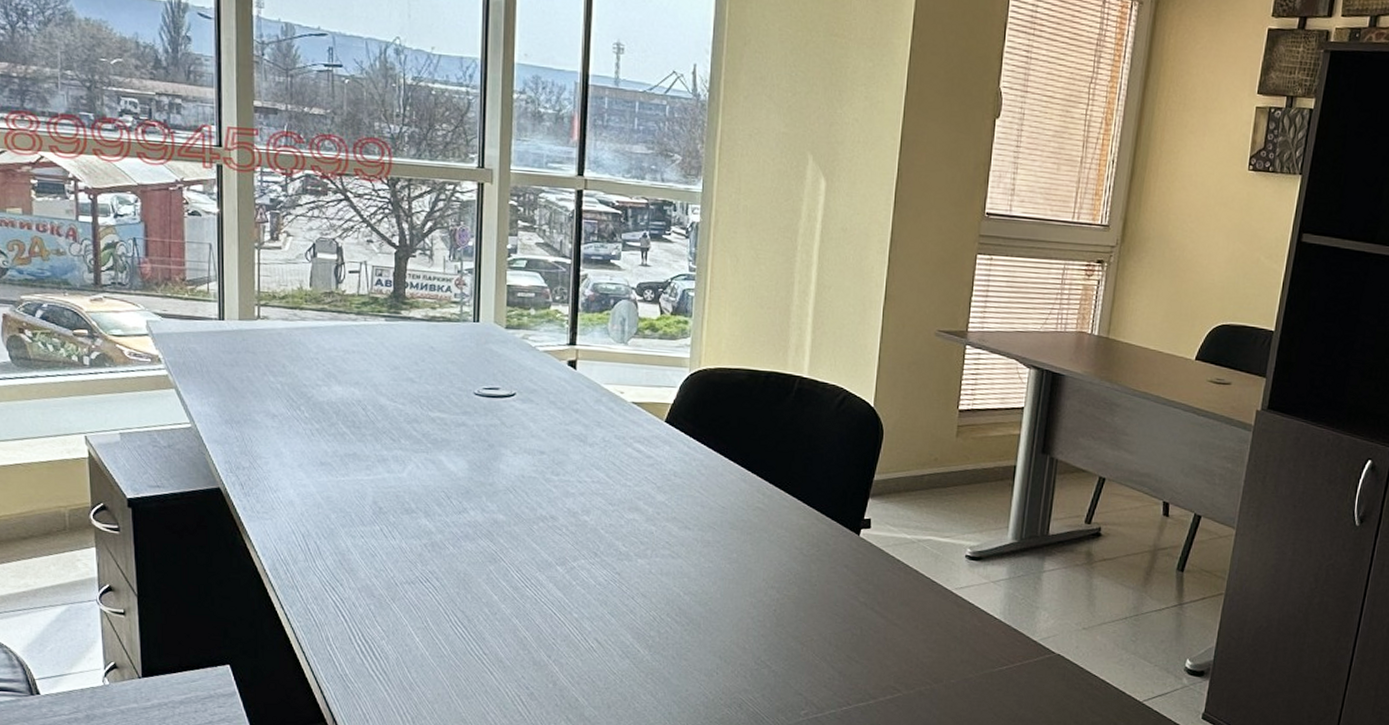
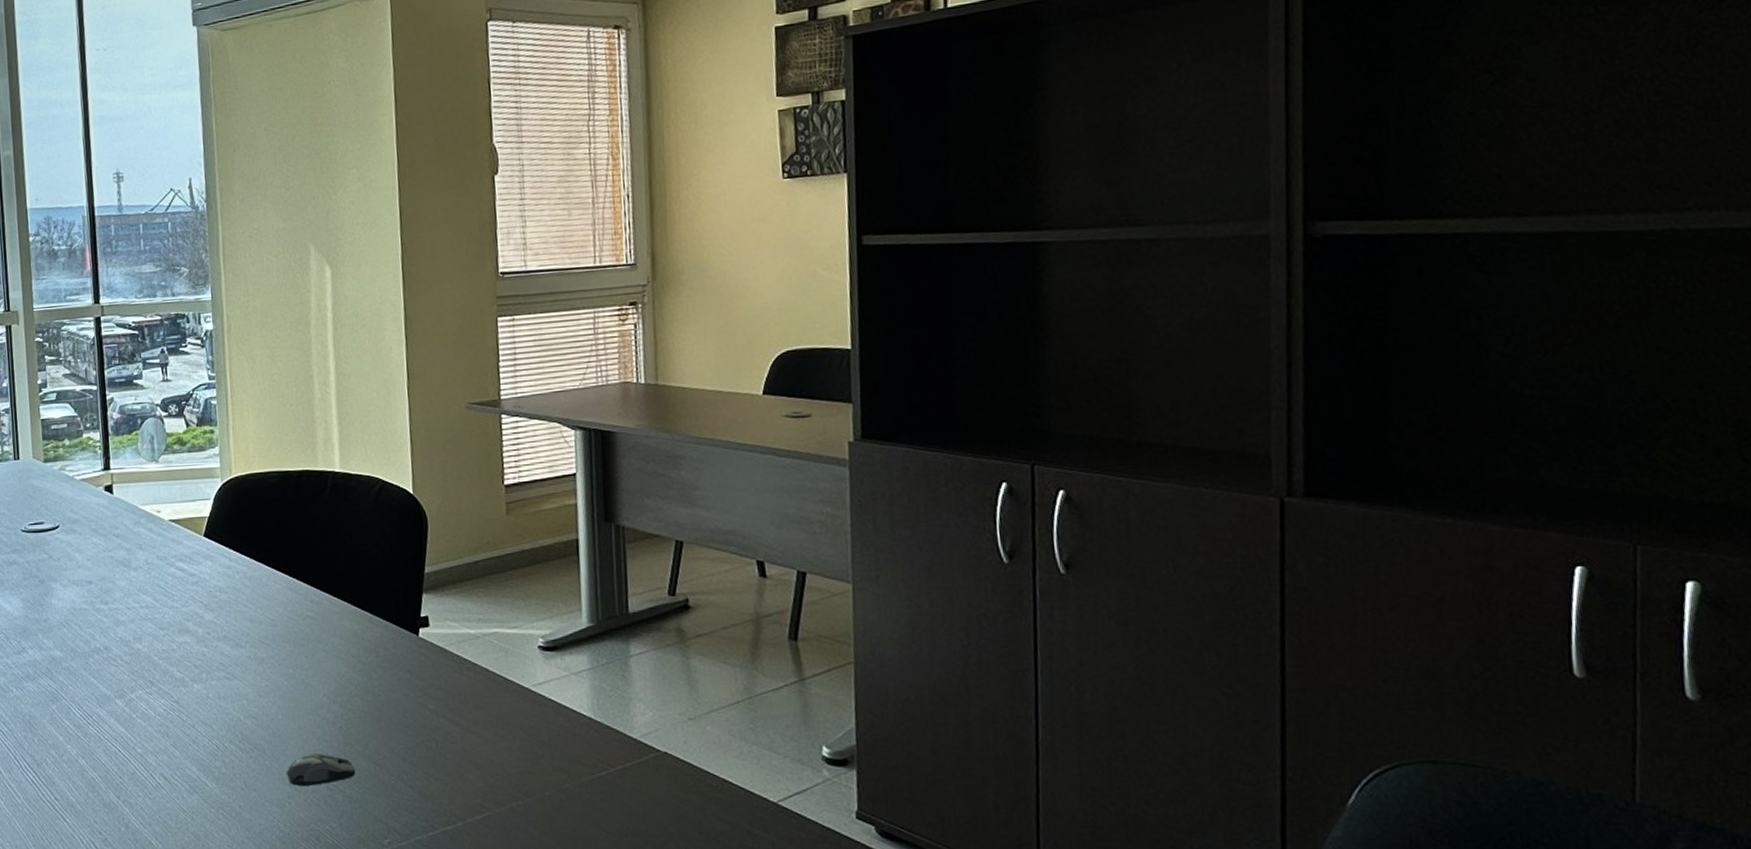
computer mouse: none [717,631,784,660] -> present [286,754,356,786]

